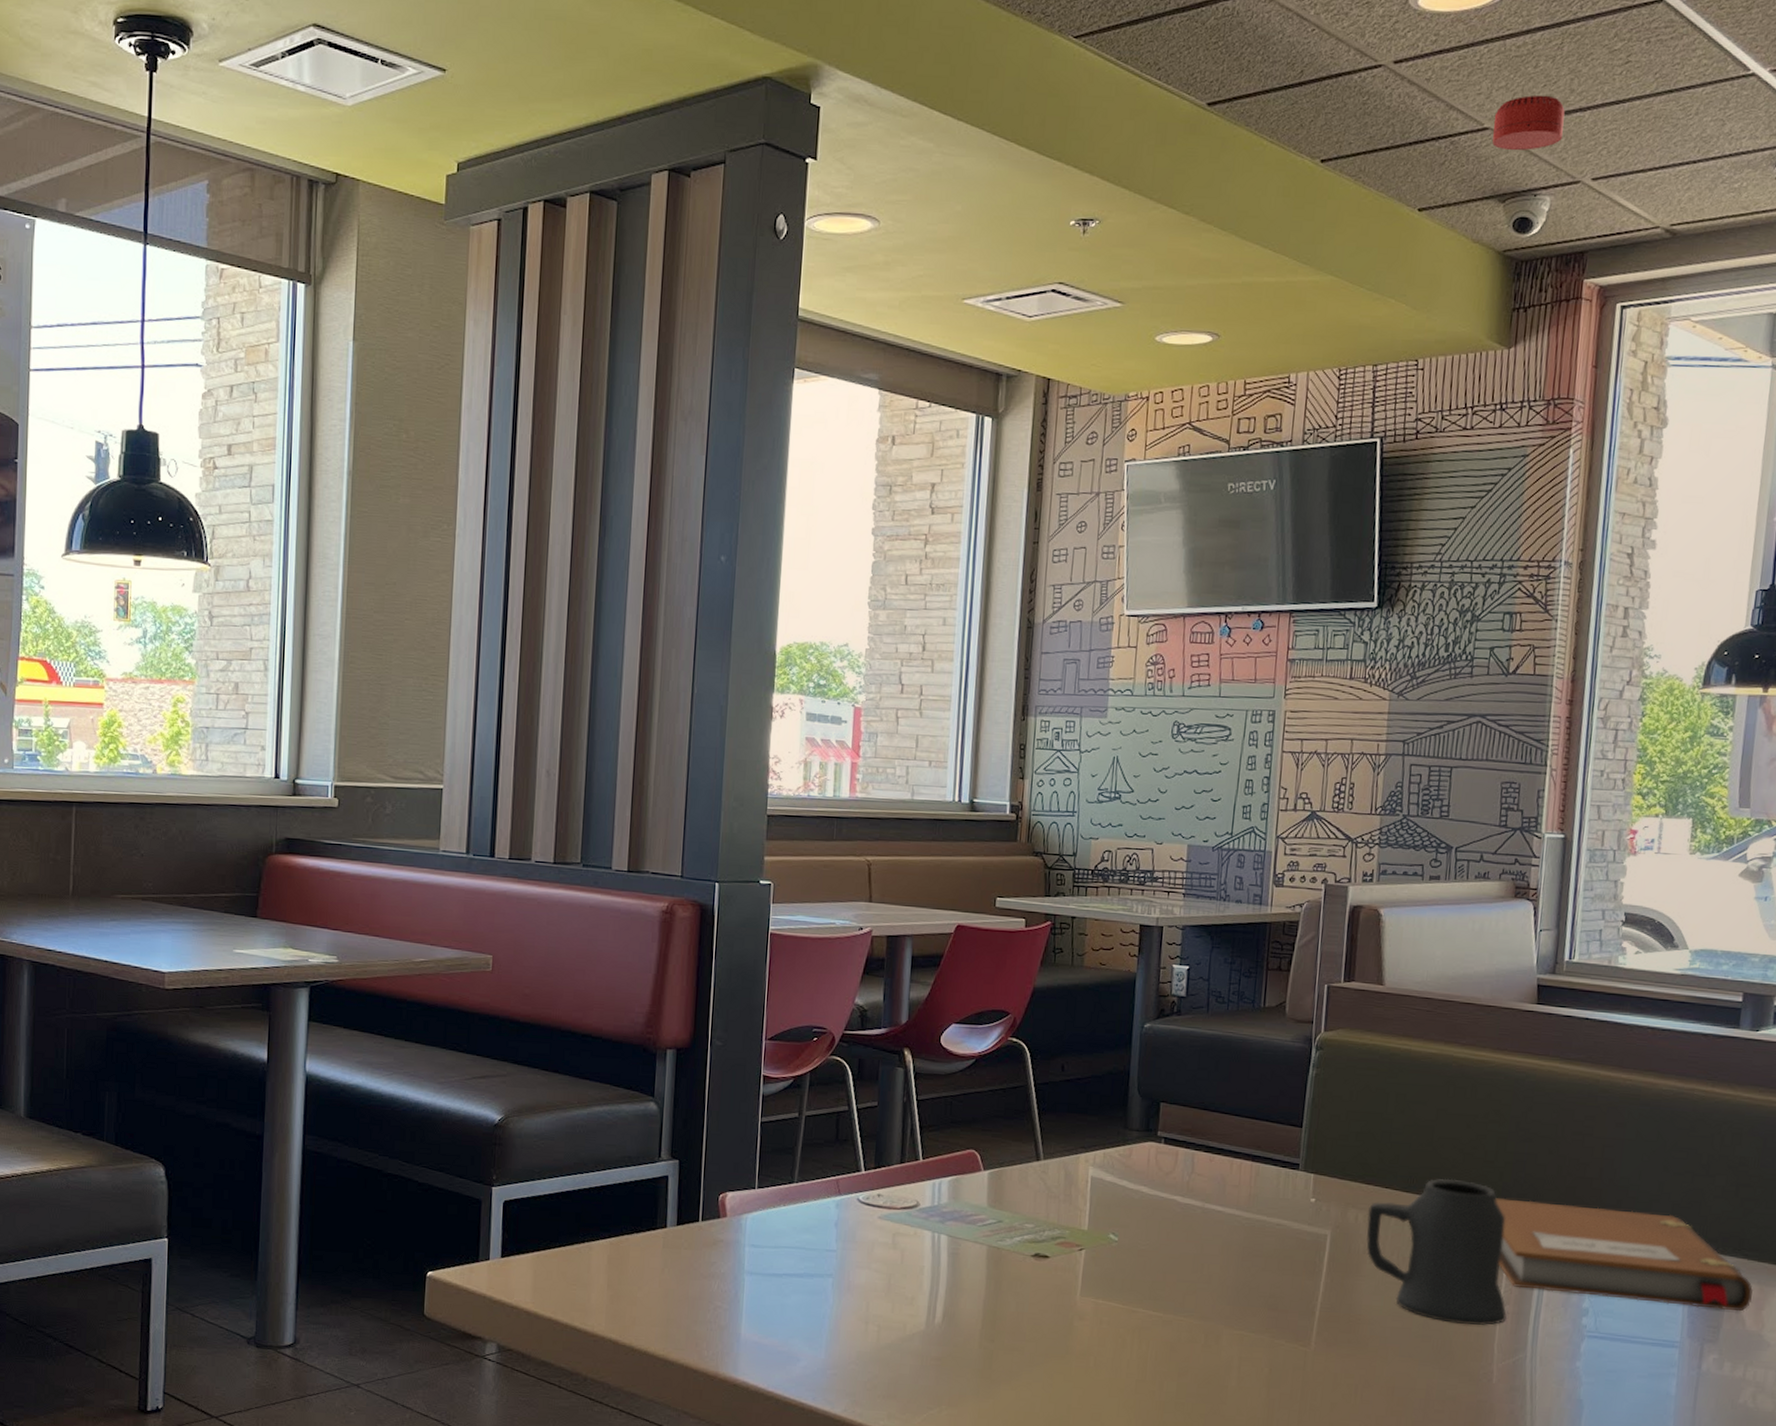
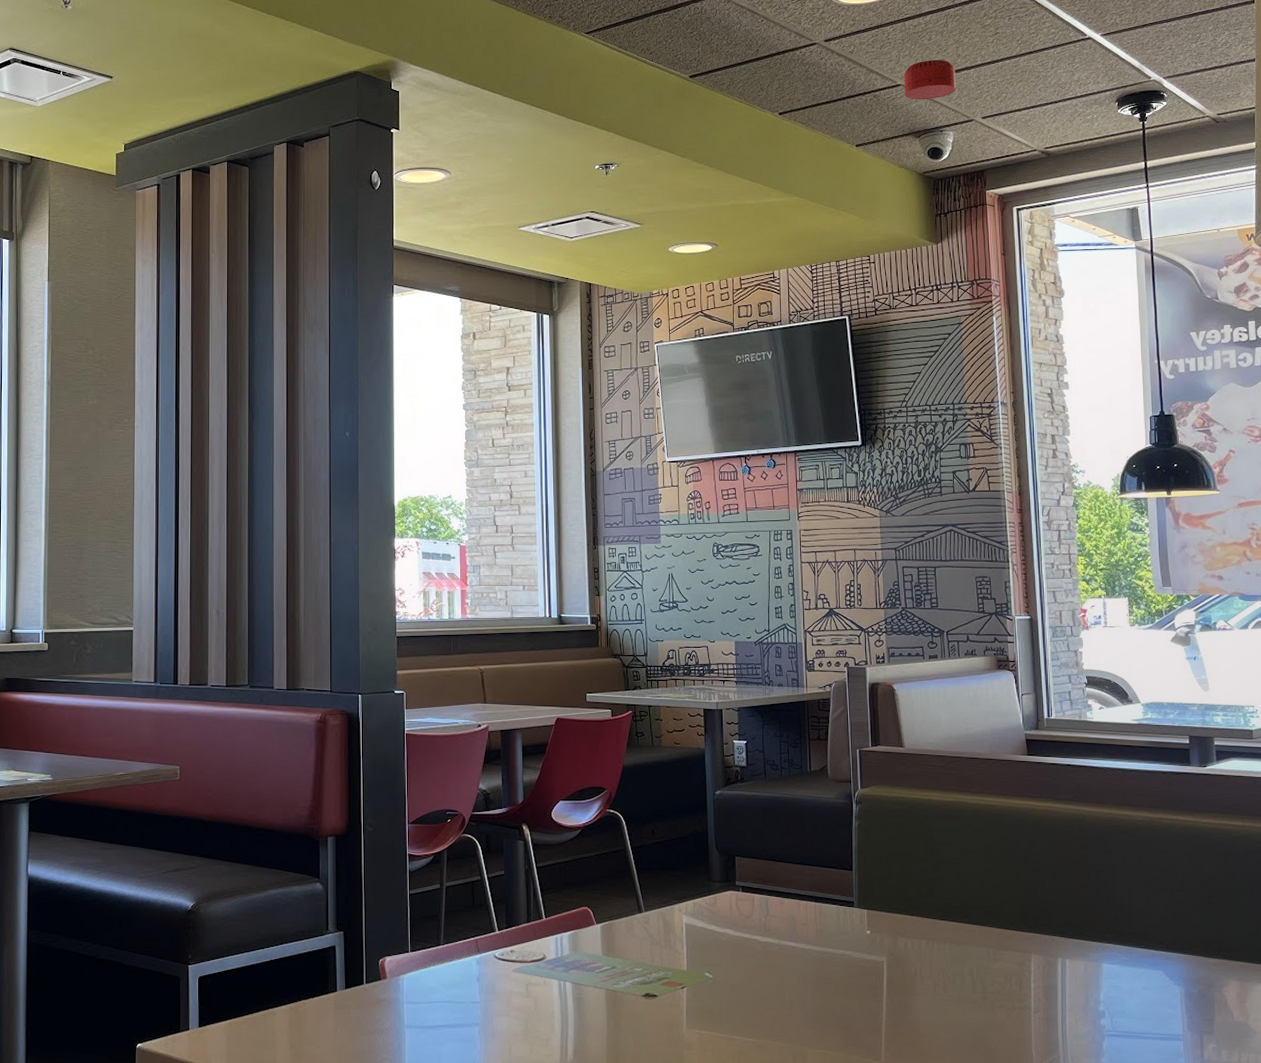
mug: present [1366,1178,1507,1325] -> none [914,906,1039,1031]
notebook: present [1495,1198,1754,1311] -> none [1016,921,1236,1004]

